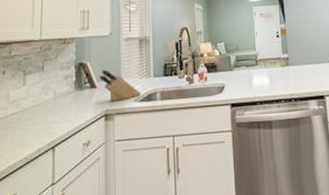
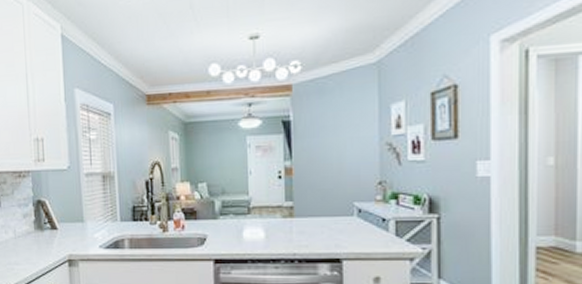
knife block: present [100,70,142,101] -> none [60,210,107,246]

